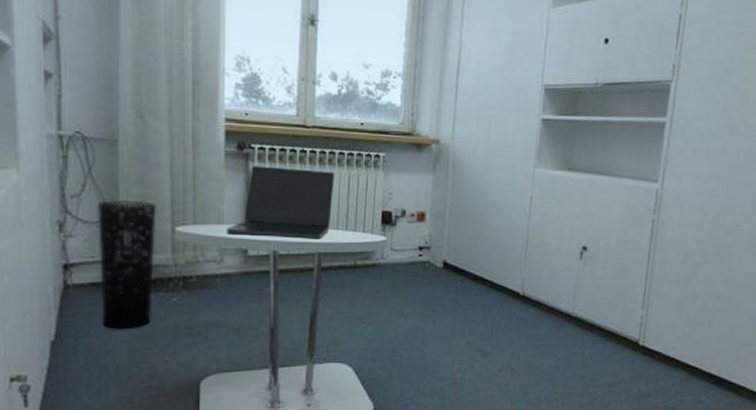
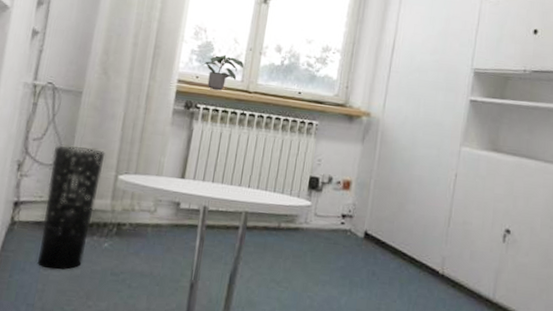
laptop: present [226,166,335,240] -> none [163,124,270,199]
potted plant: none [250,87,298,128] -> present [202,55,245,91]

